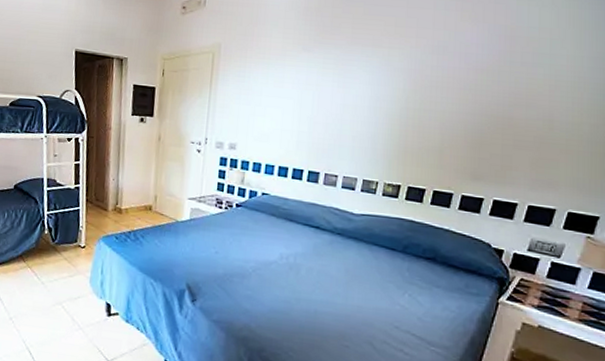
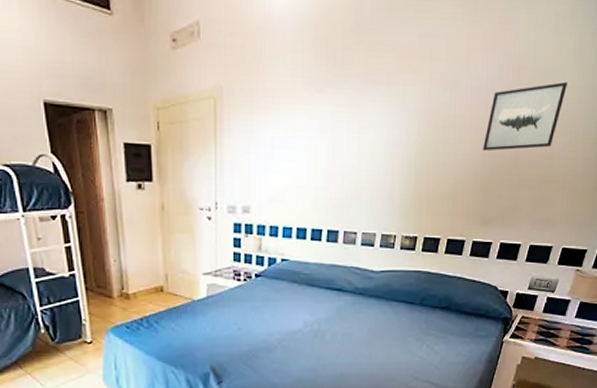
wall art: none [472,50,567,111] -> present [483,81,567,151]

